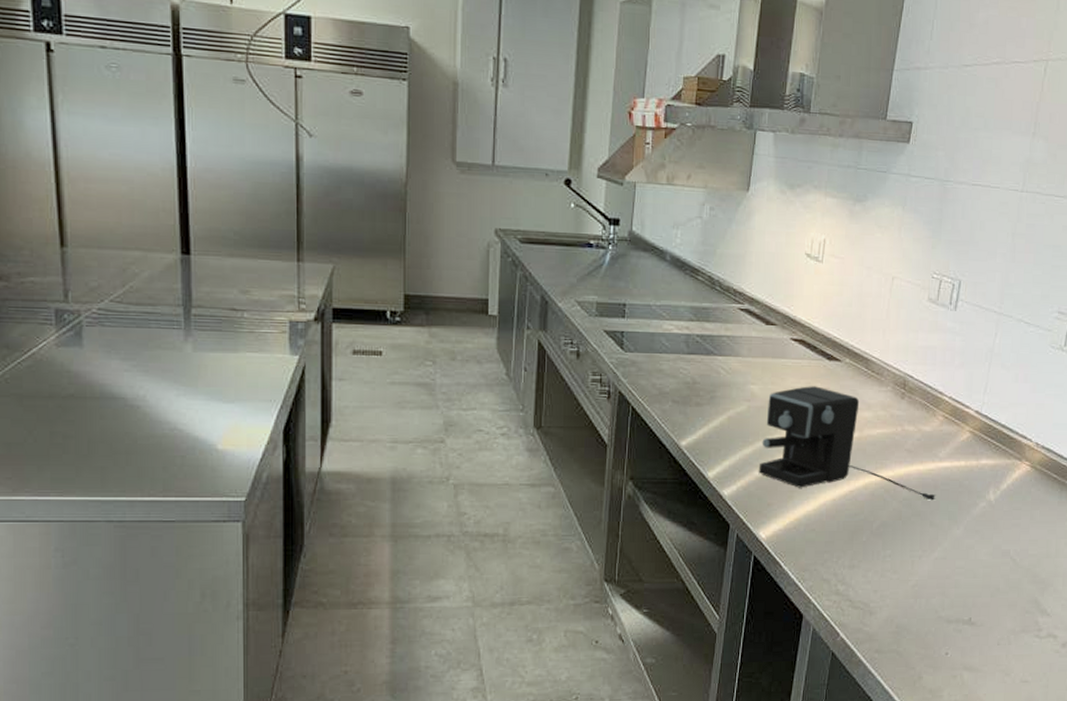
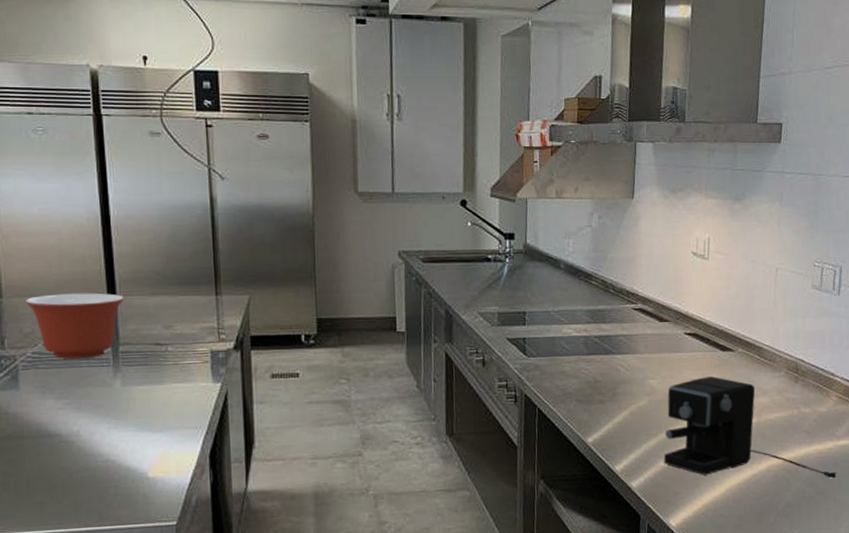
mixing bowl: none [91,247,199,320] -> present [24,292,124,360]

